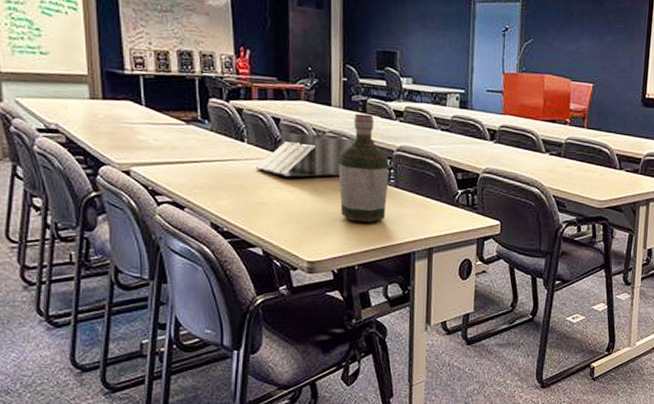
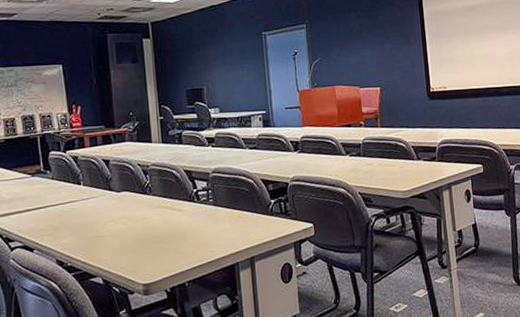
desk organizer: present [255,133,375,177] -> none [91,166,193,211]
bottle: present [338,113,389,223] -> none [162,144,208,242]

